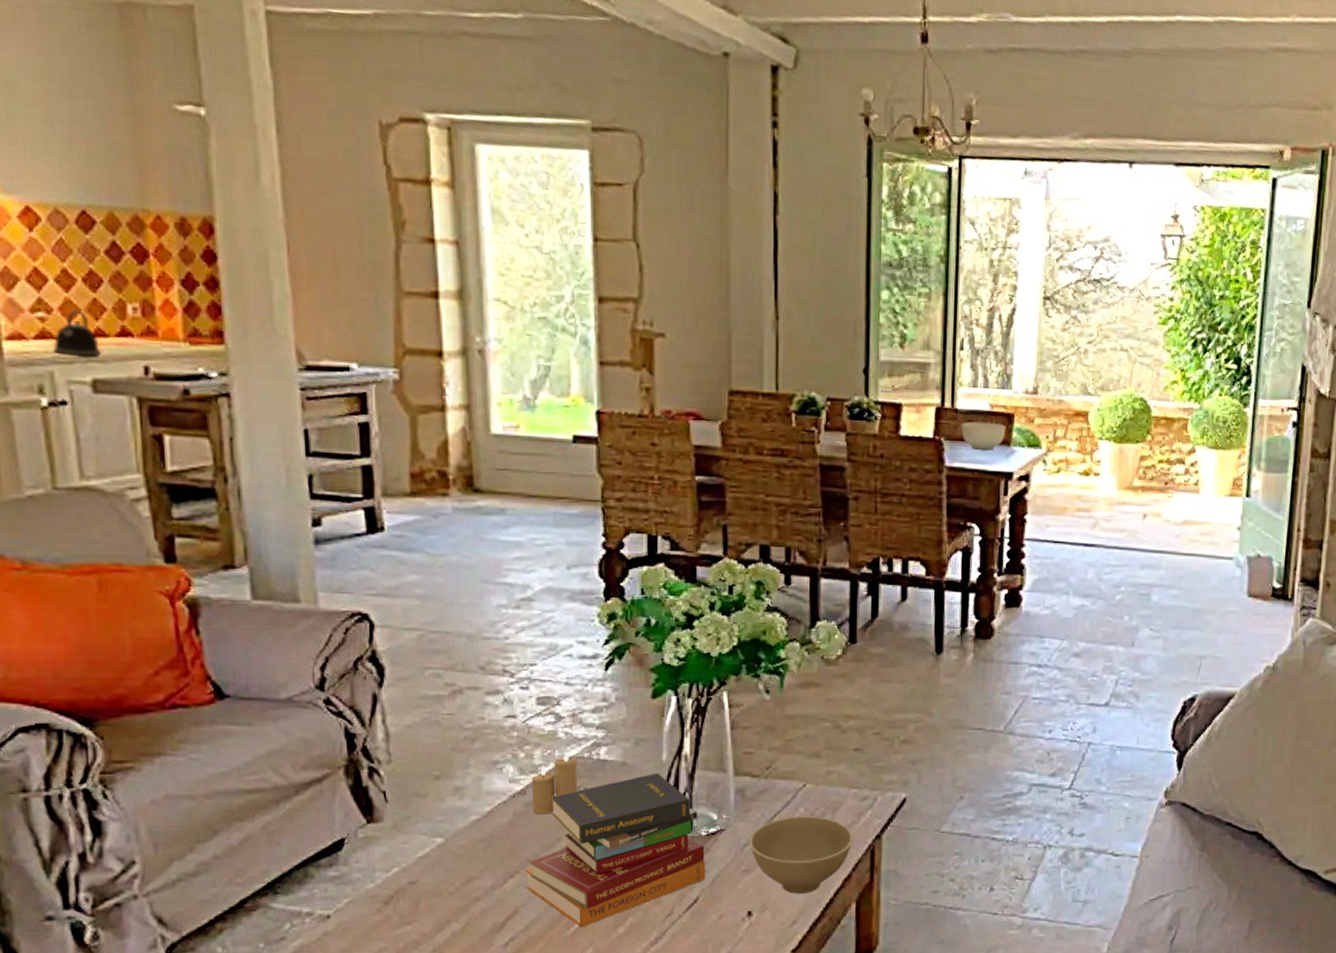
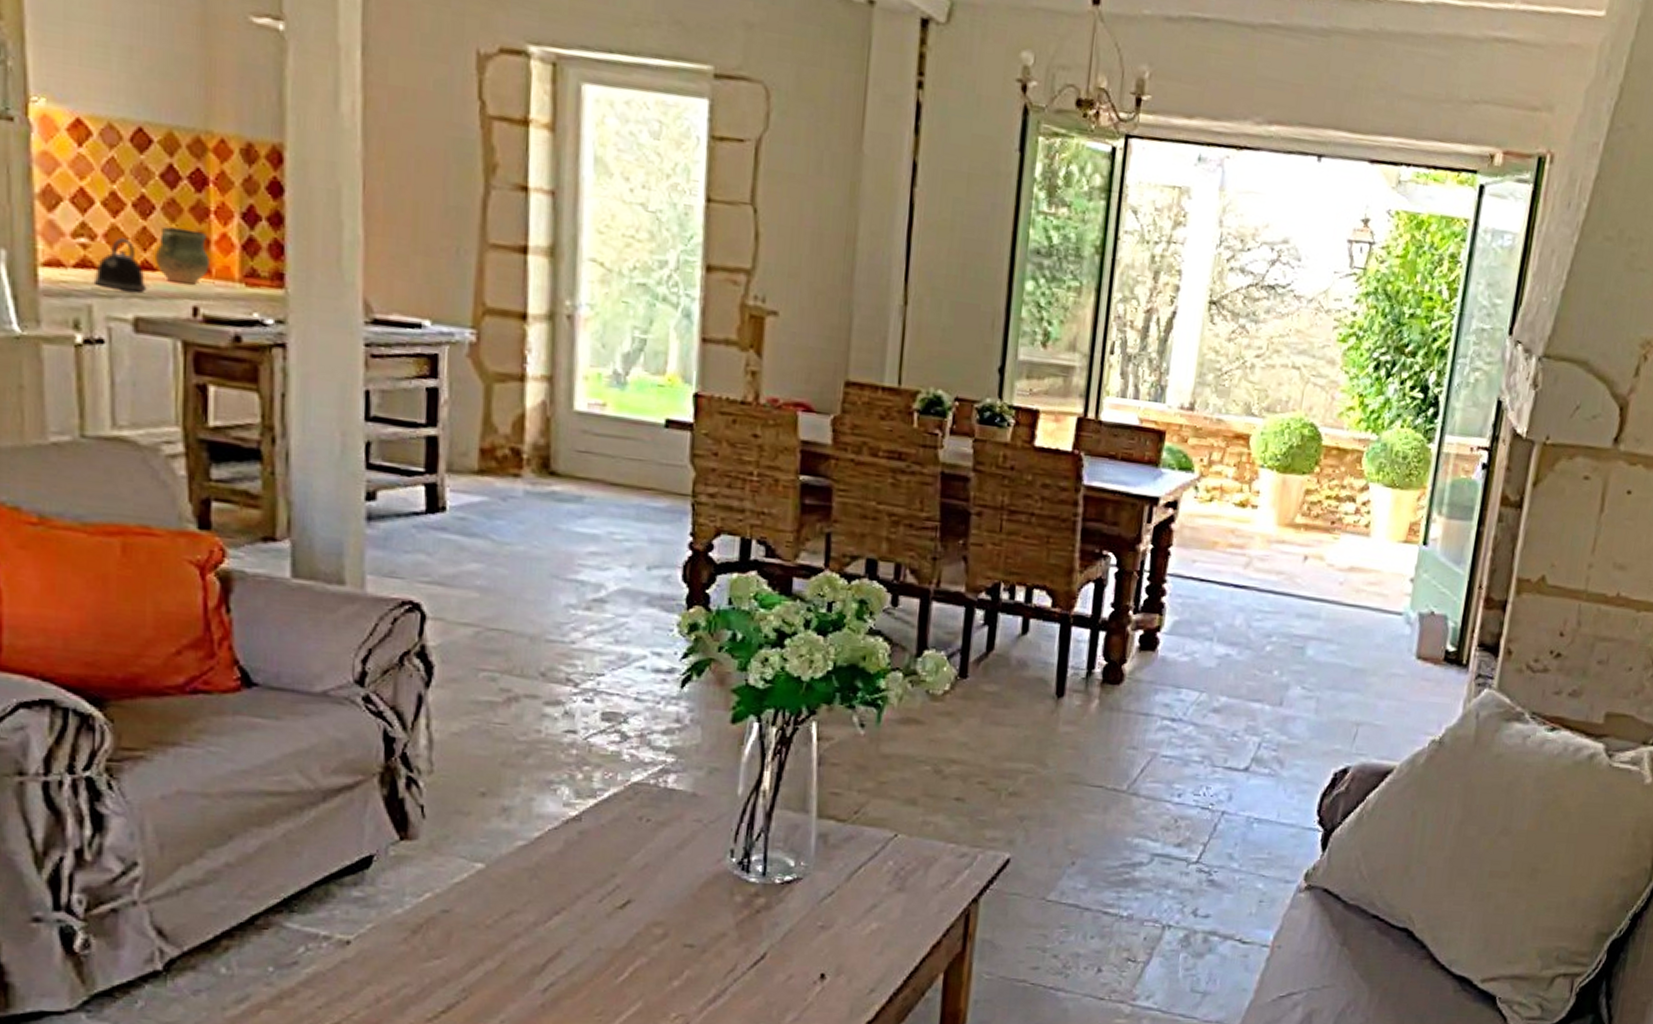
ceramic jug: none [107,297,156,348] -> present [156,226,210,286]
books: present [525,772,706,928] -> none [572,807,778,977]
candle: present [531,751,578,815] -> none [586,775,642,846]
bowl: present [749,816,854,894] -> none [827,869,948,959]
bowl: present [961,421,1006,450] -> none [1104,436,1156,471]

